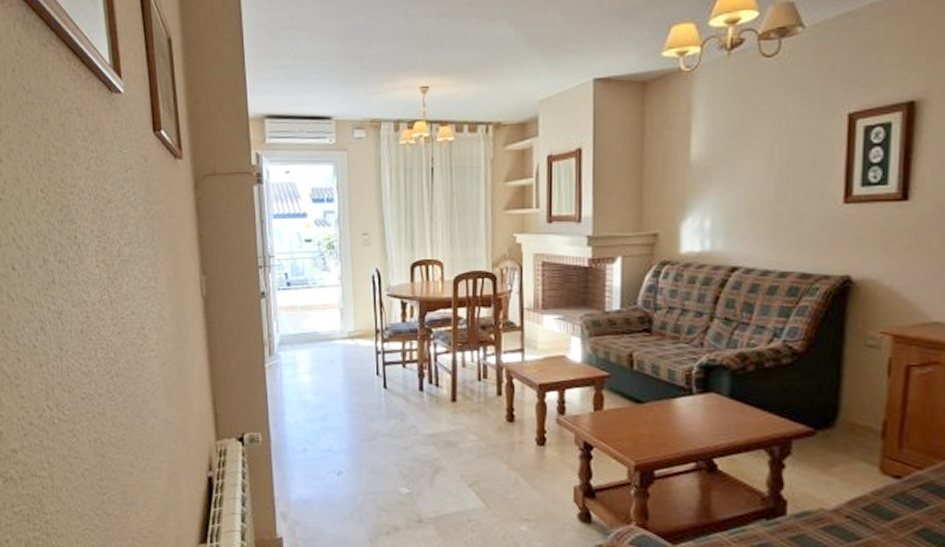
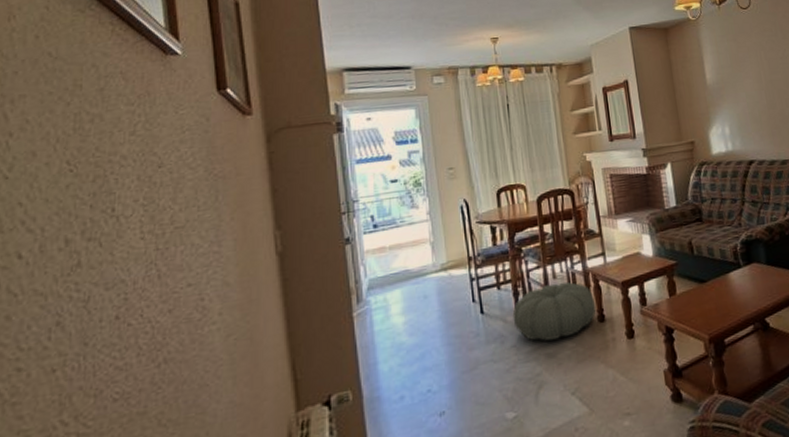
pouf: none [415,371,506,429] -> present [512,281,596,341]

